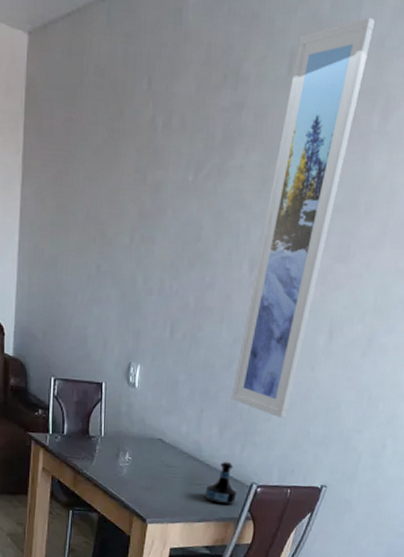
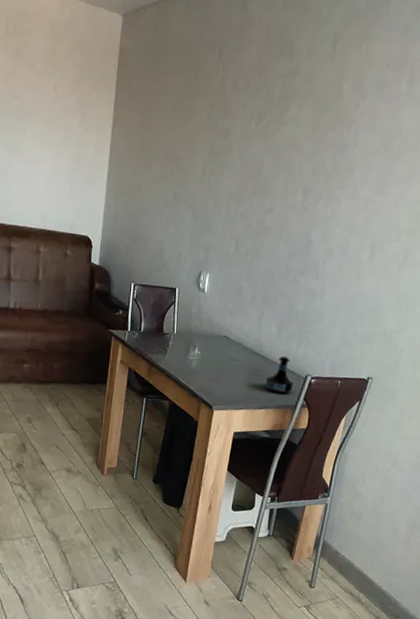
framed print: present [231,17,374,419] -> none [288,10,400,320]

